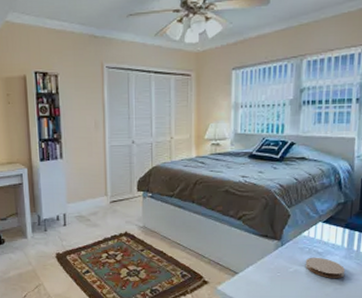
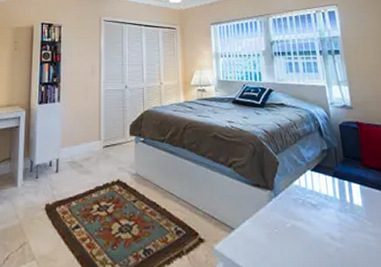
coaster: present [305,257,346,279] -> none [301,210,344,237]

